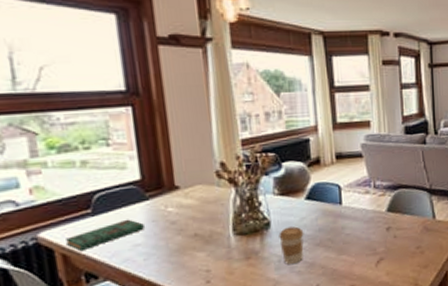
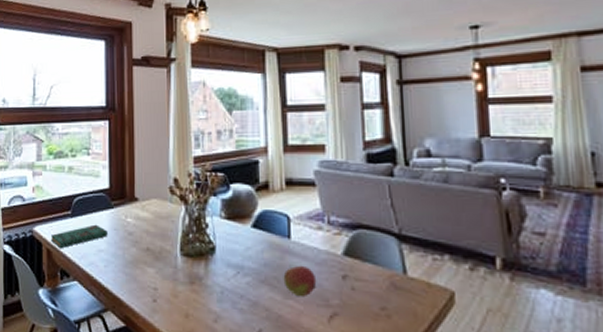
coffee cup: present [279,226,304,264] -> none [223,256,249,299]
fruit: none [336,225,366,251] -> present [283,265,317,298]

